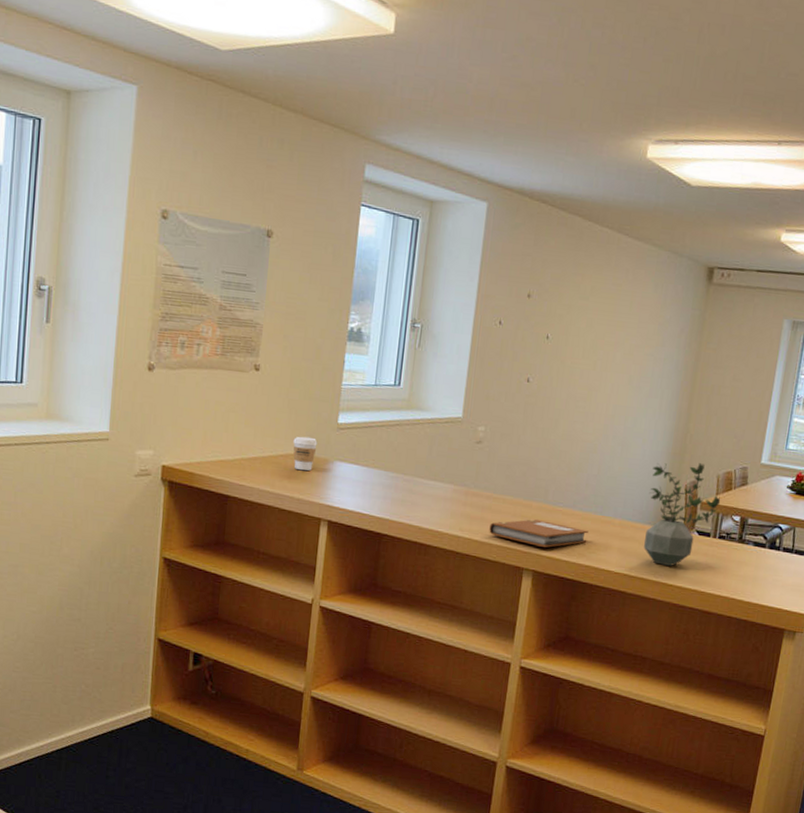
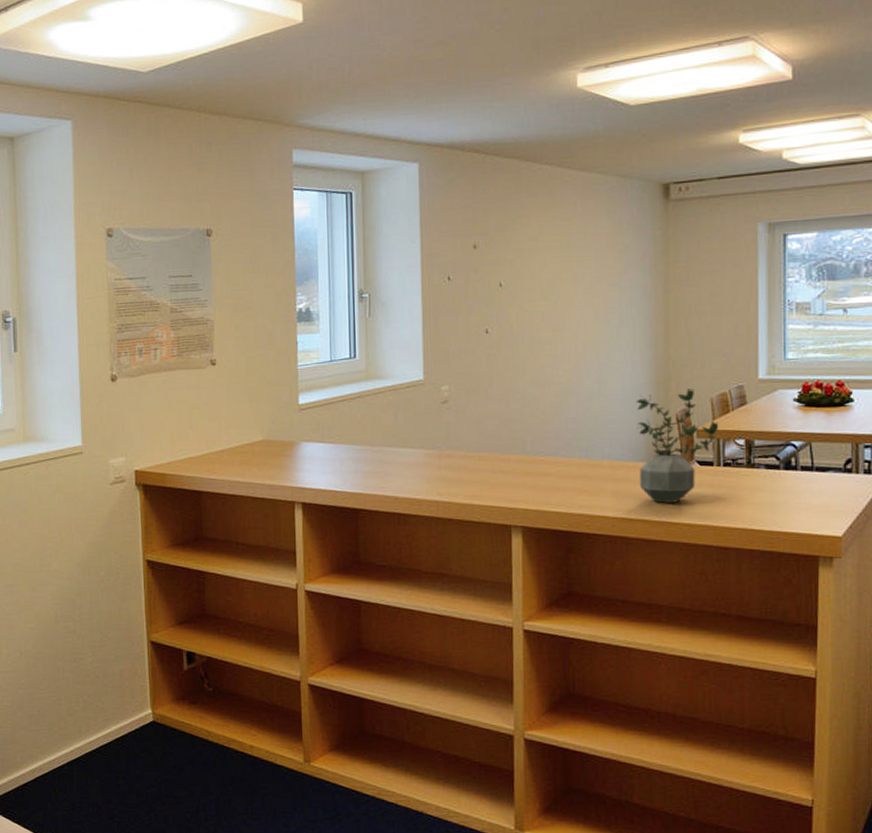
coffee cup: present [293,436,318,471] -> none [257,422,281,457]
notebook: present [489,519,589,548] -> none [468,473,576,501]

